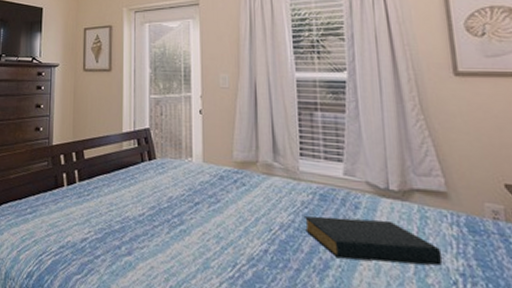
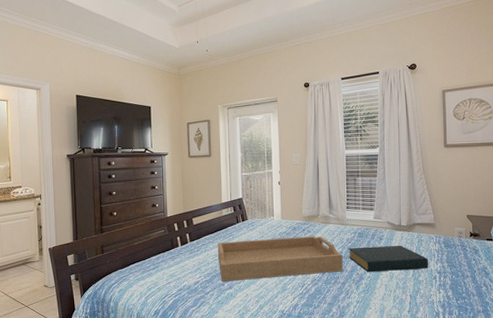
serving tray: none [113,186,297,252] -> present [217,236,343,282]

